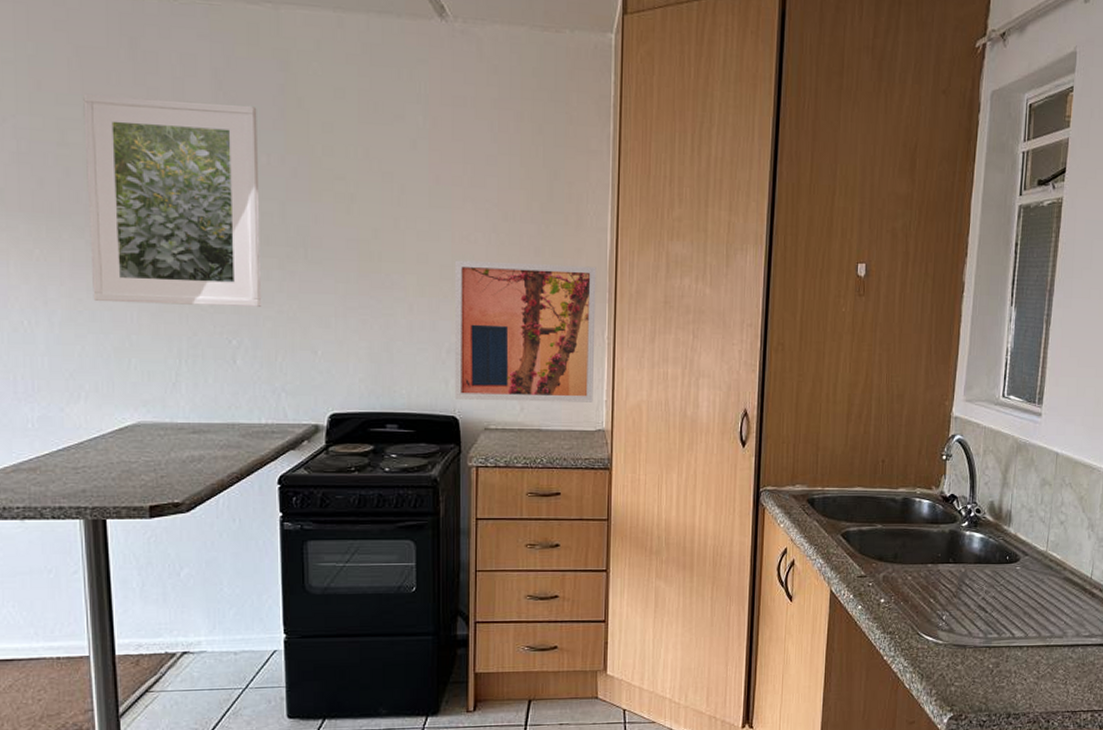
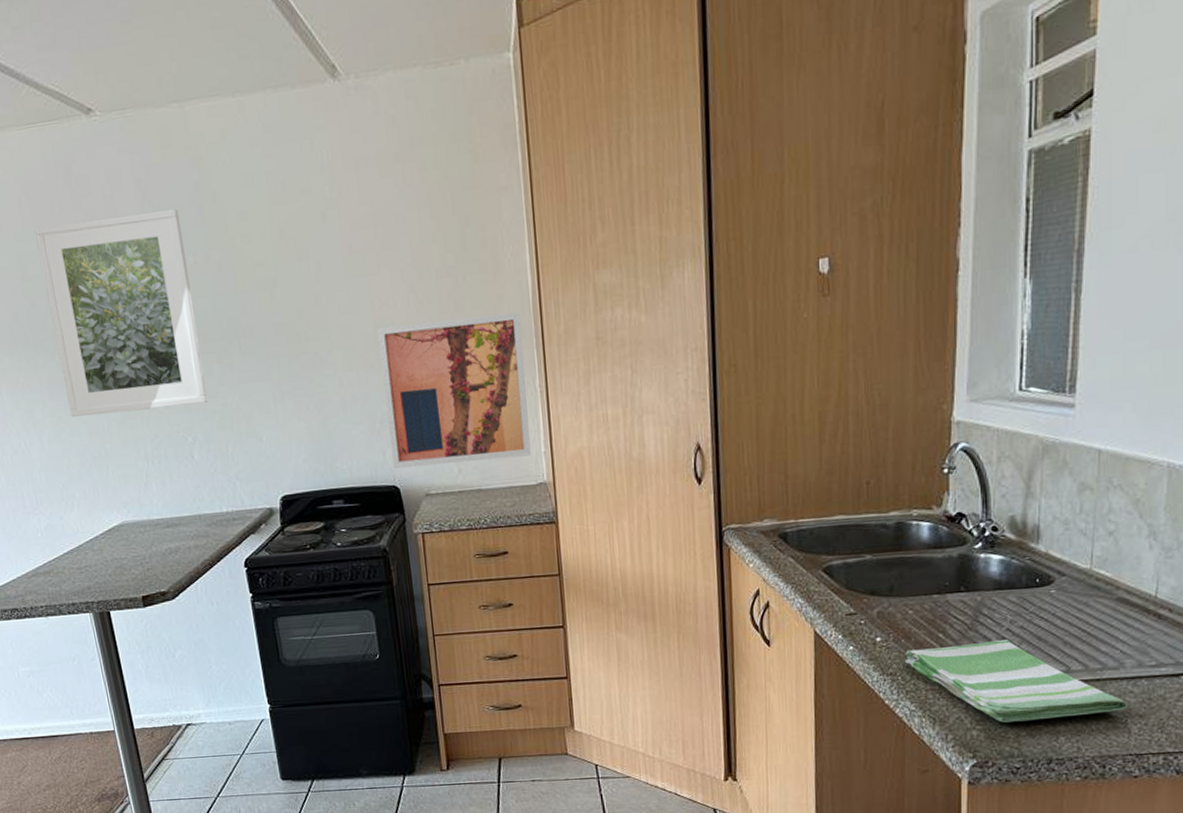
dish towel: none [901,607,1068,680] -> present [904,640,1129,723]

